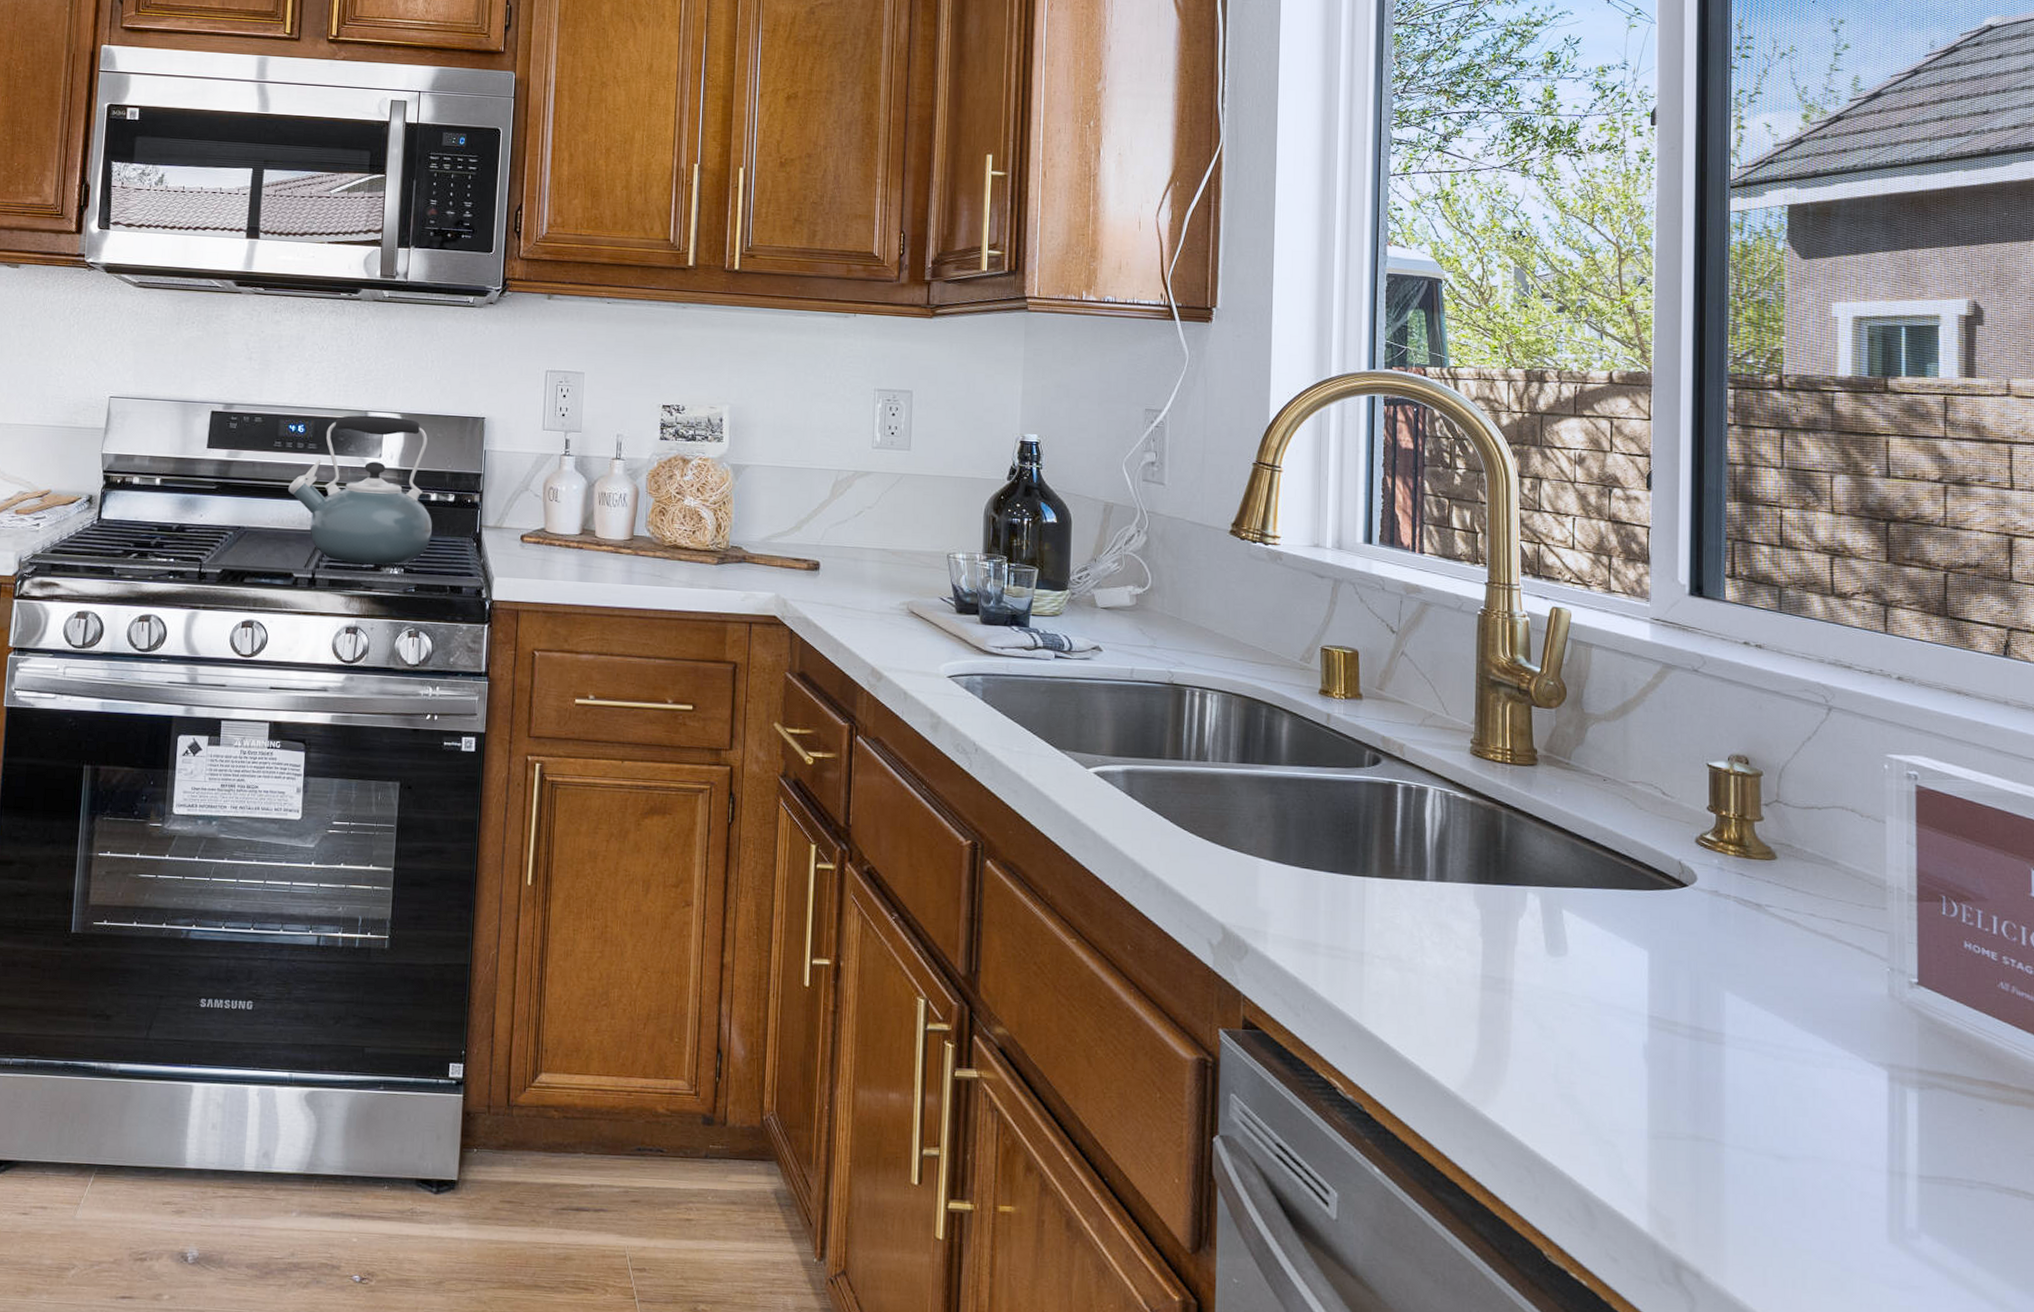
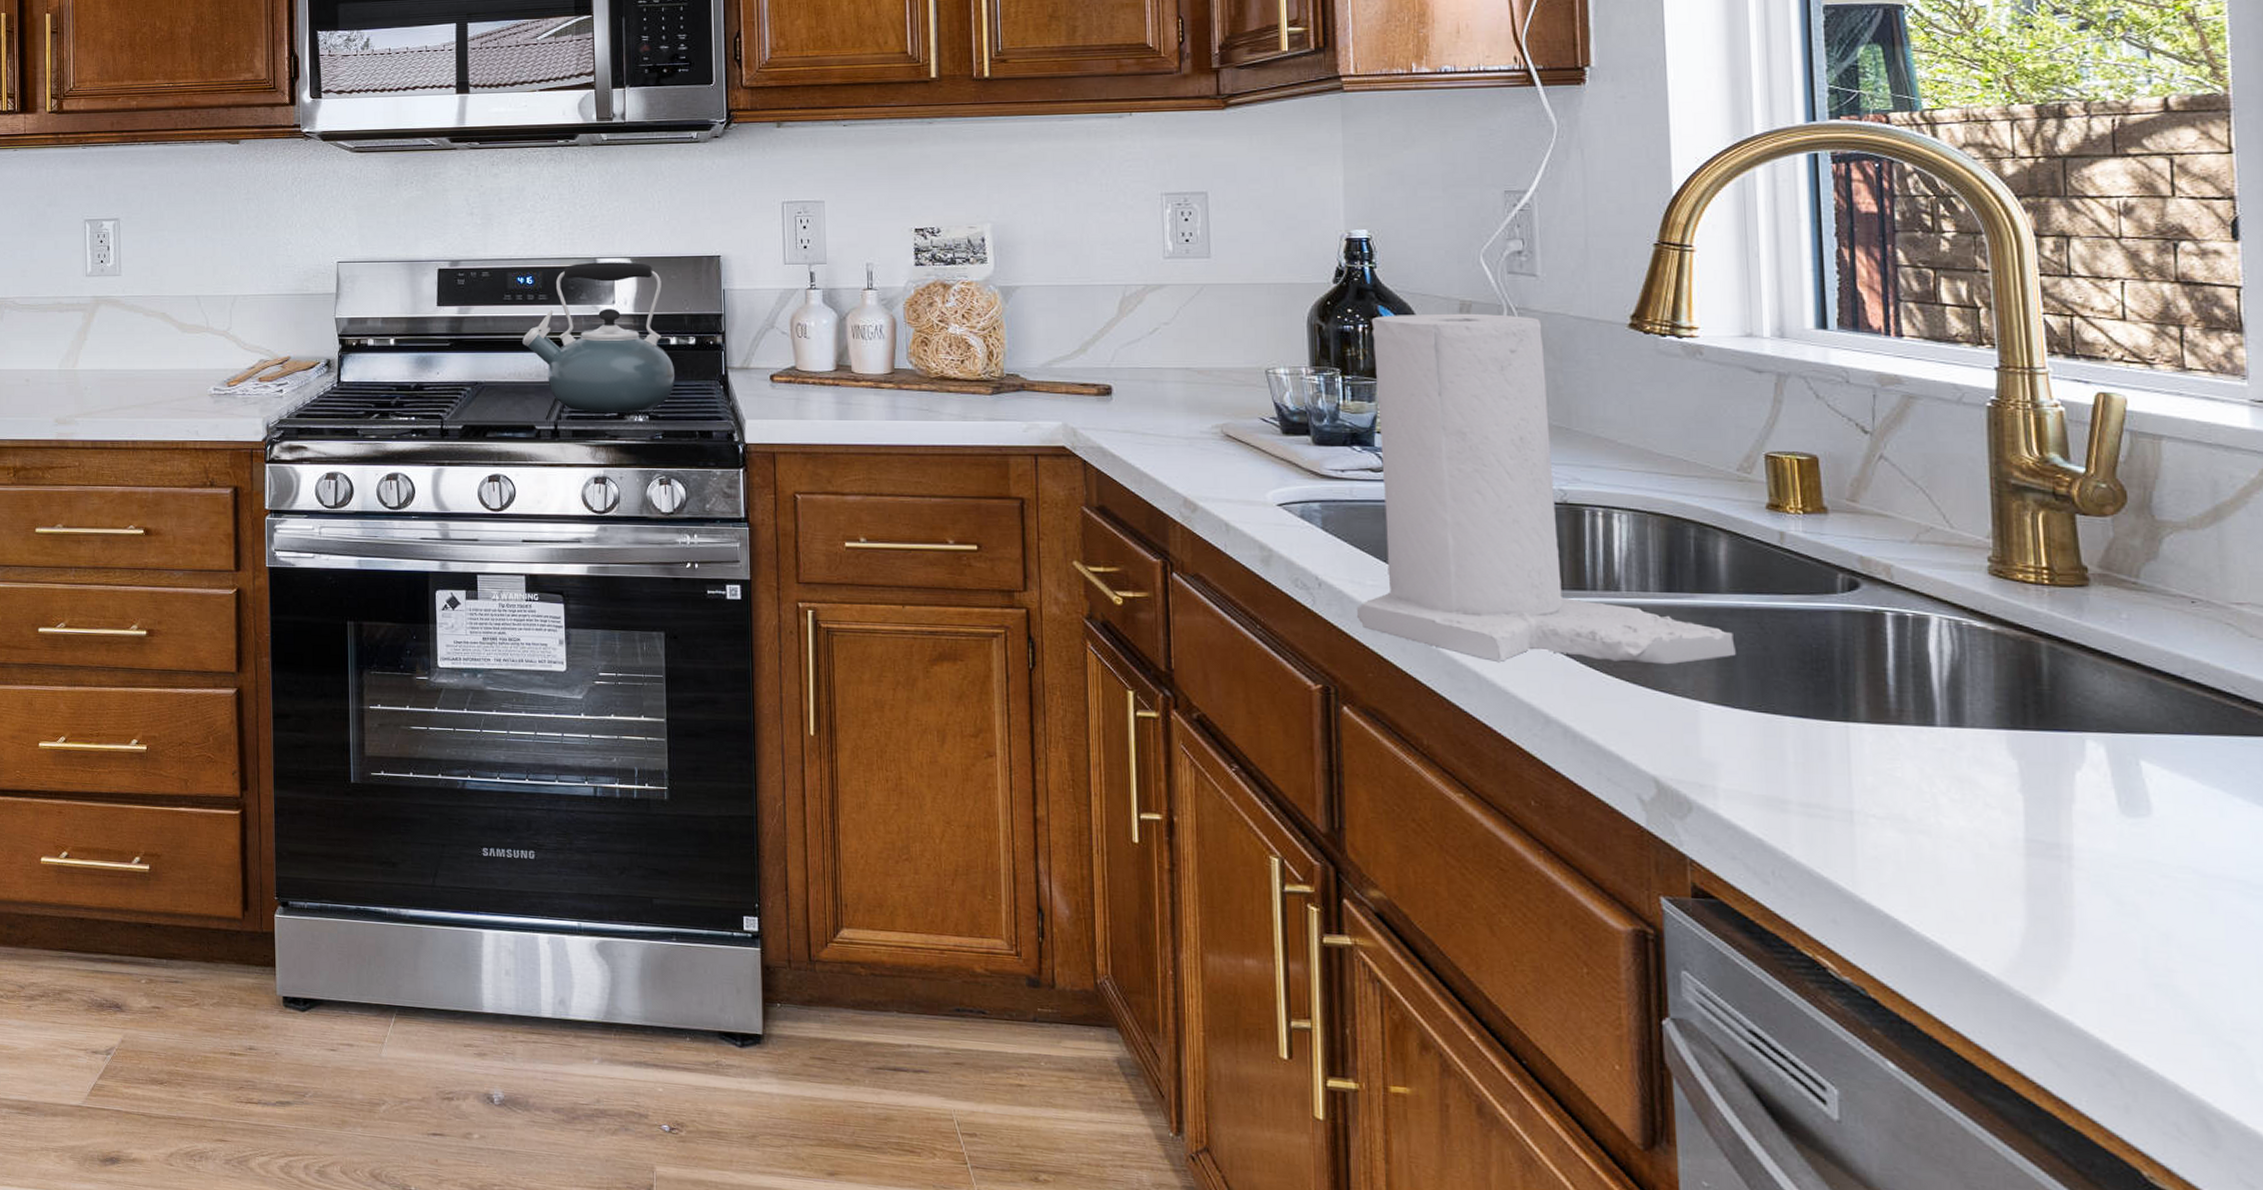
paper towel: none [1004,511,1289,826] -> present [1357,313,1736,665]

